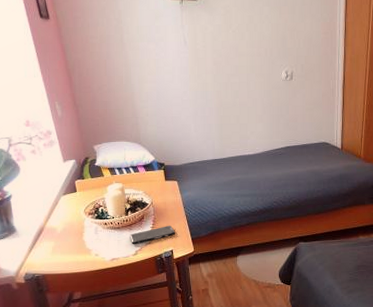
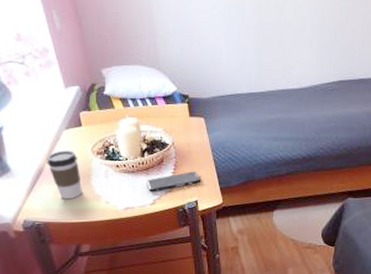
coffee cup: none [46,213,76,254] -> present [46,150,82,200]

